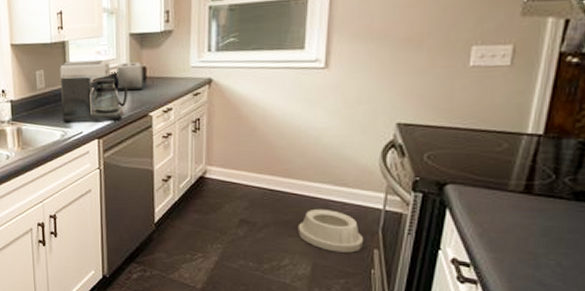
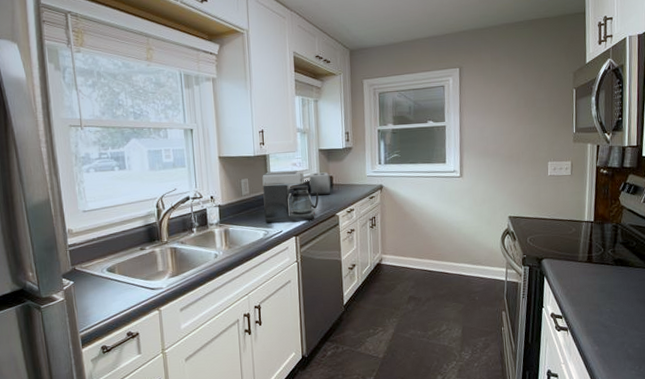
pet bowl: present [297,208,364,253] -> none [450,283,496,317]

